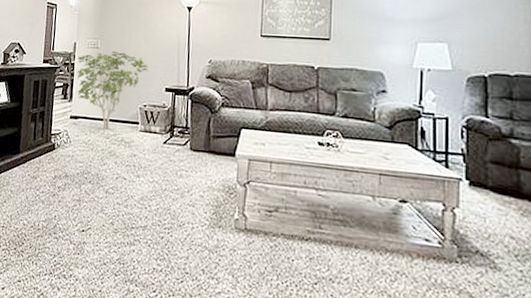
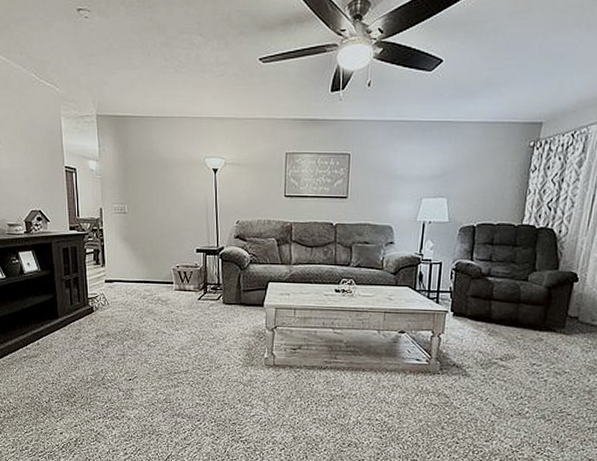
shrub: present [77,50,148,130] -> none [105,215,178,291]

